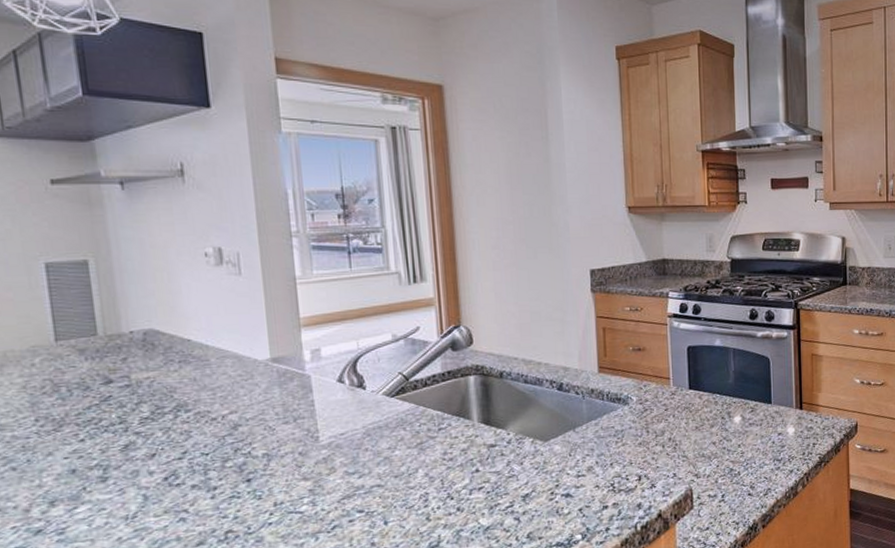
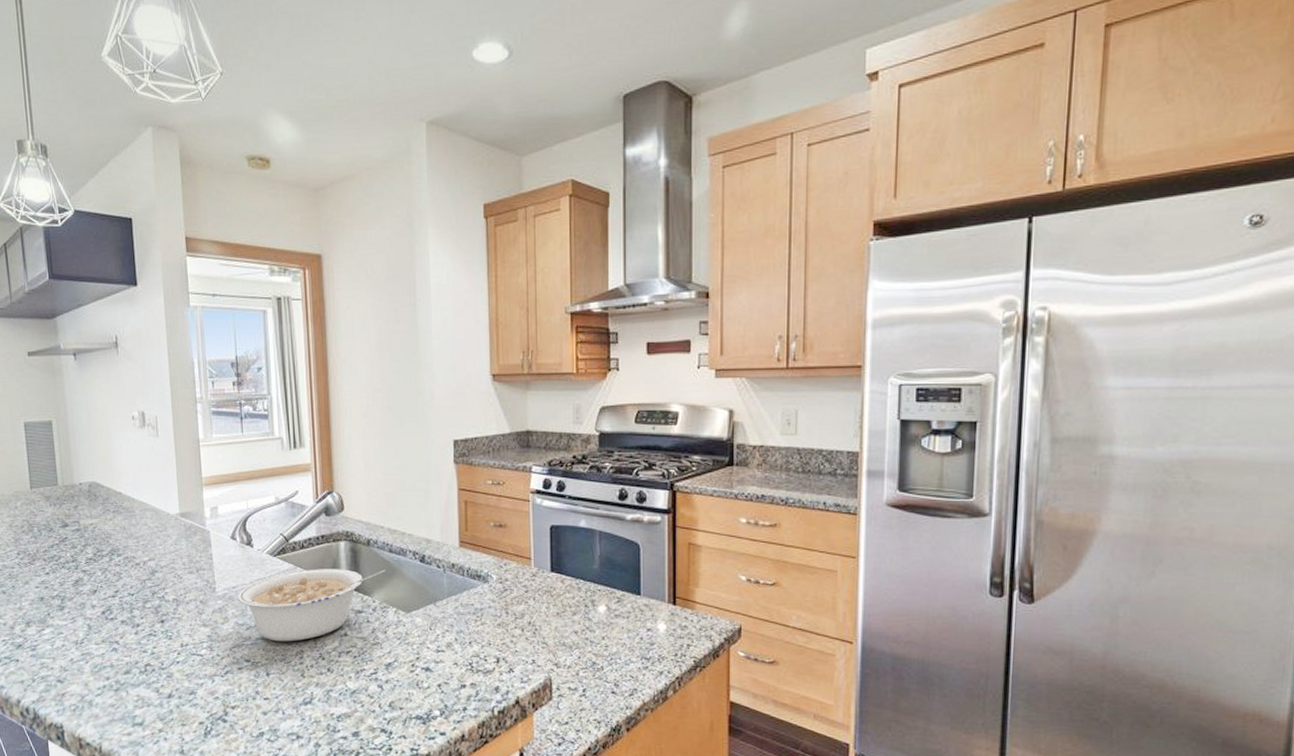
legume: none [347,400,521,487] -> present [238,569,386,642]

